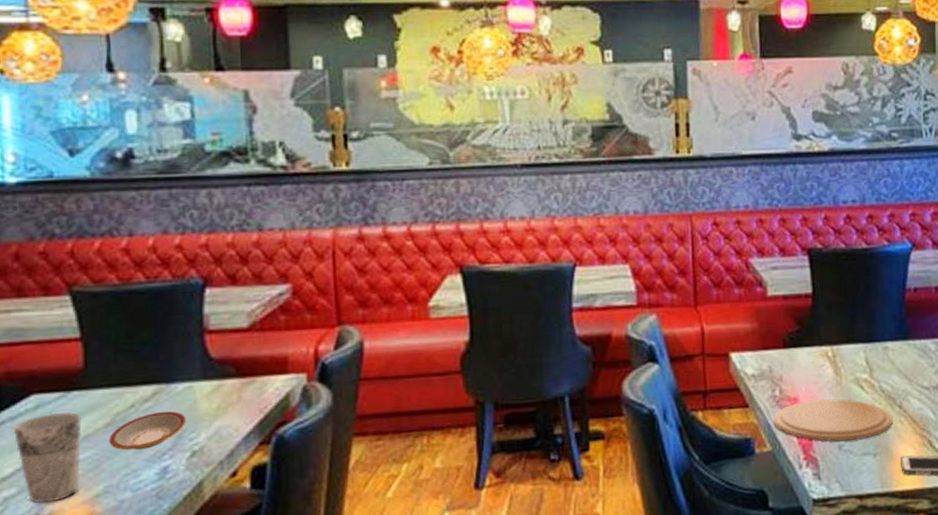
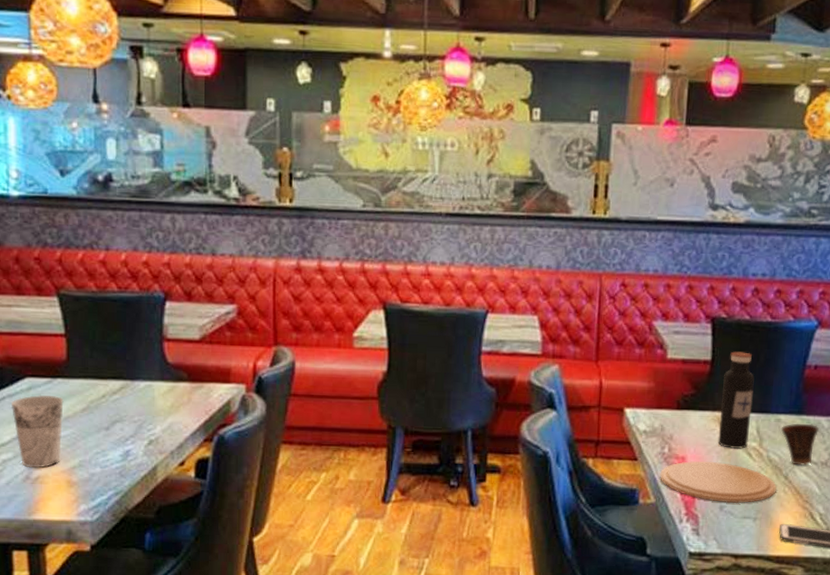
plate: present [108,411,187,451] -> none [84,403,146,434]
water bottle: none [826,281,860,384] -> present [718,351,755,450]
cup: none [889,348,926,393] -> present [781,423,819,466]

